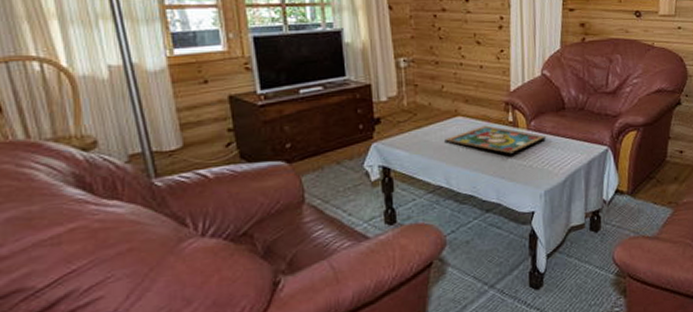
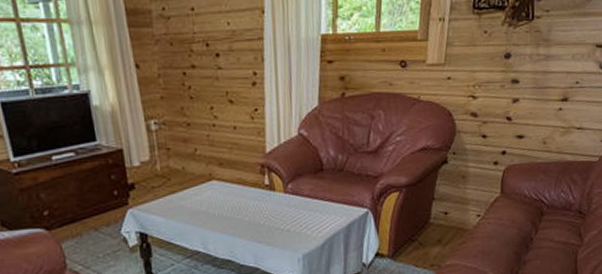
framed painting: present [444,125,547,155] -> none [200,189,305,220]

